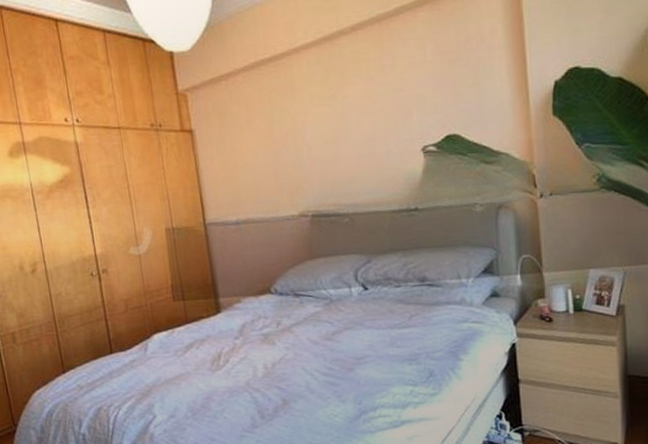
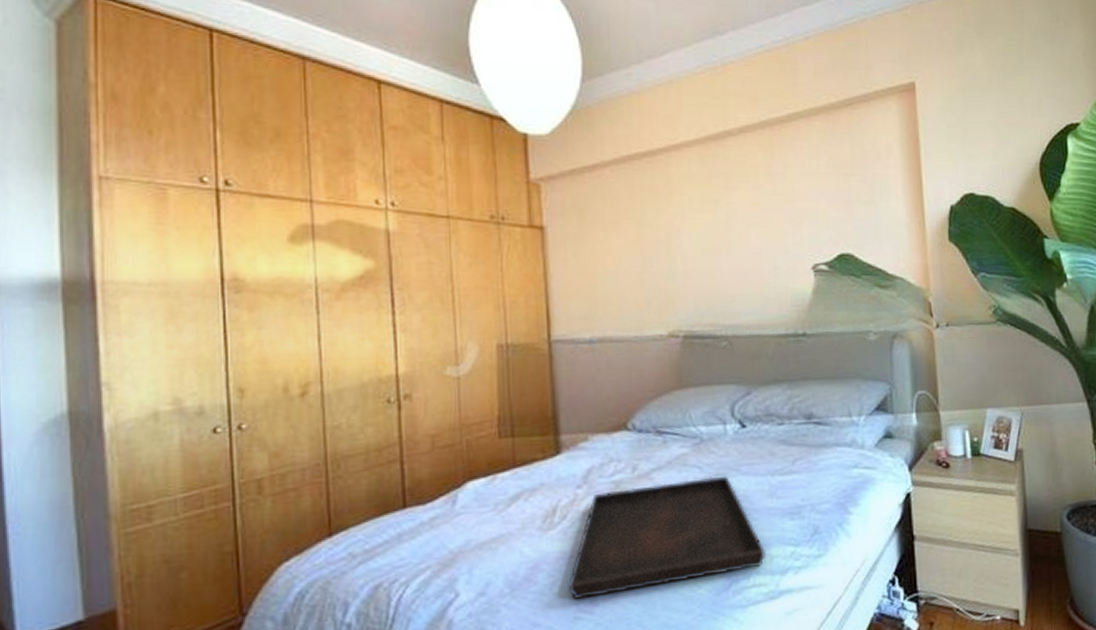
serving tray: none [234,329,390,423] -> present [568,475,767,600]

